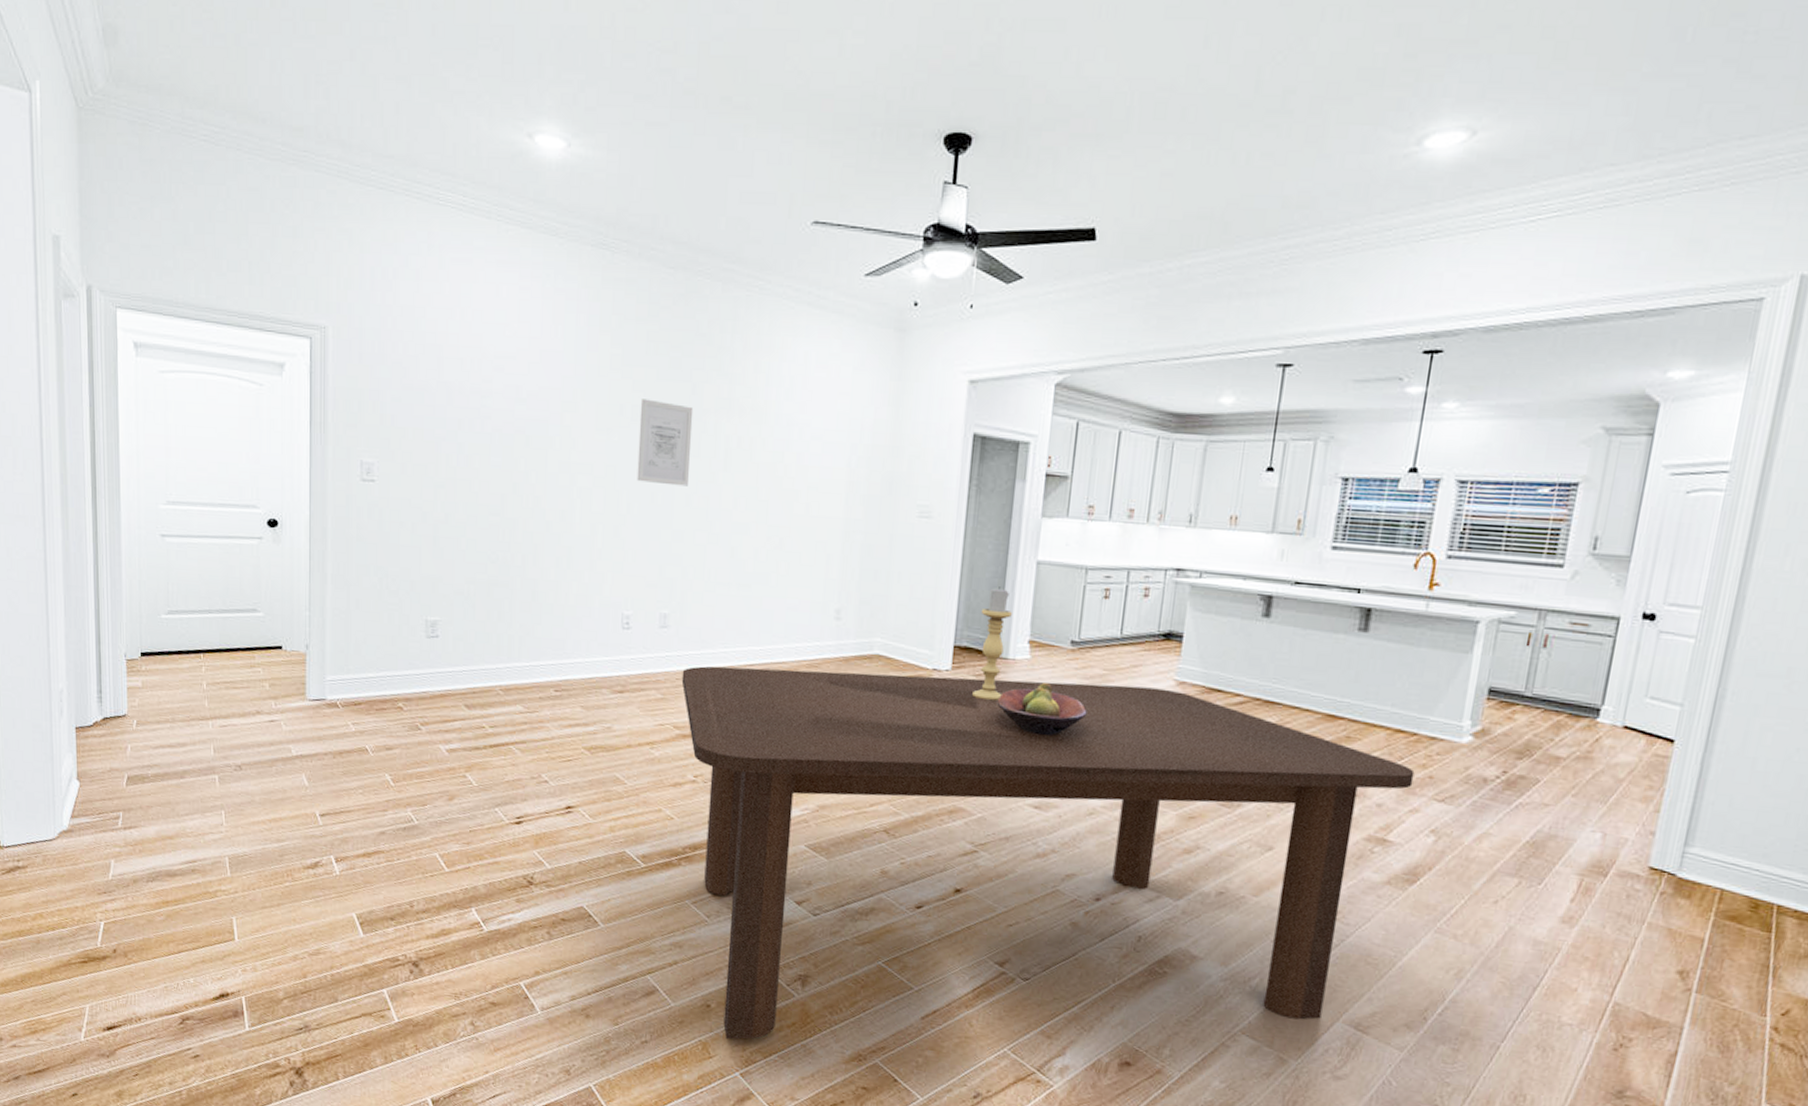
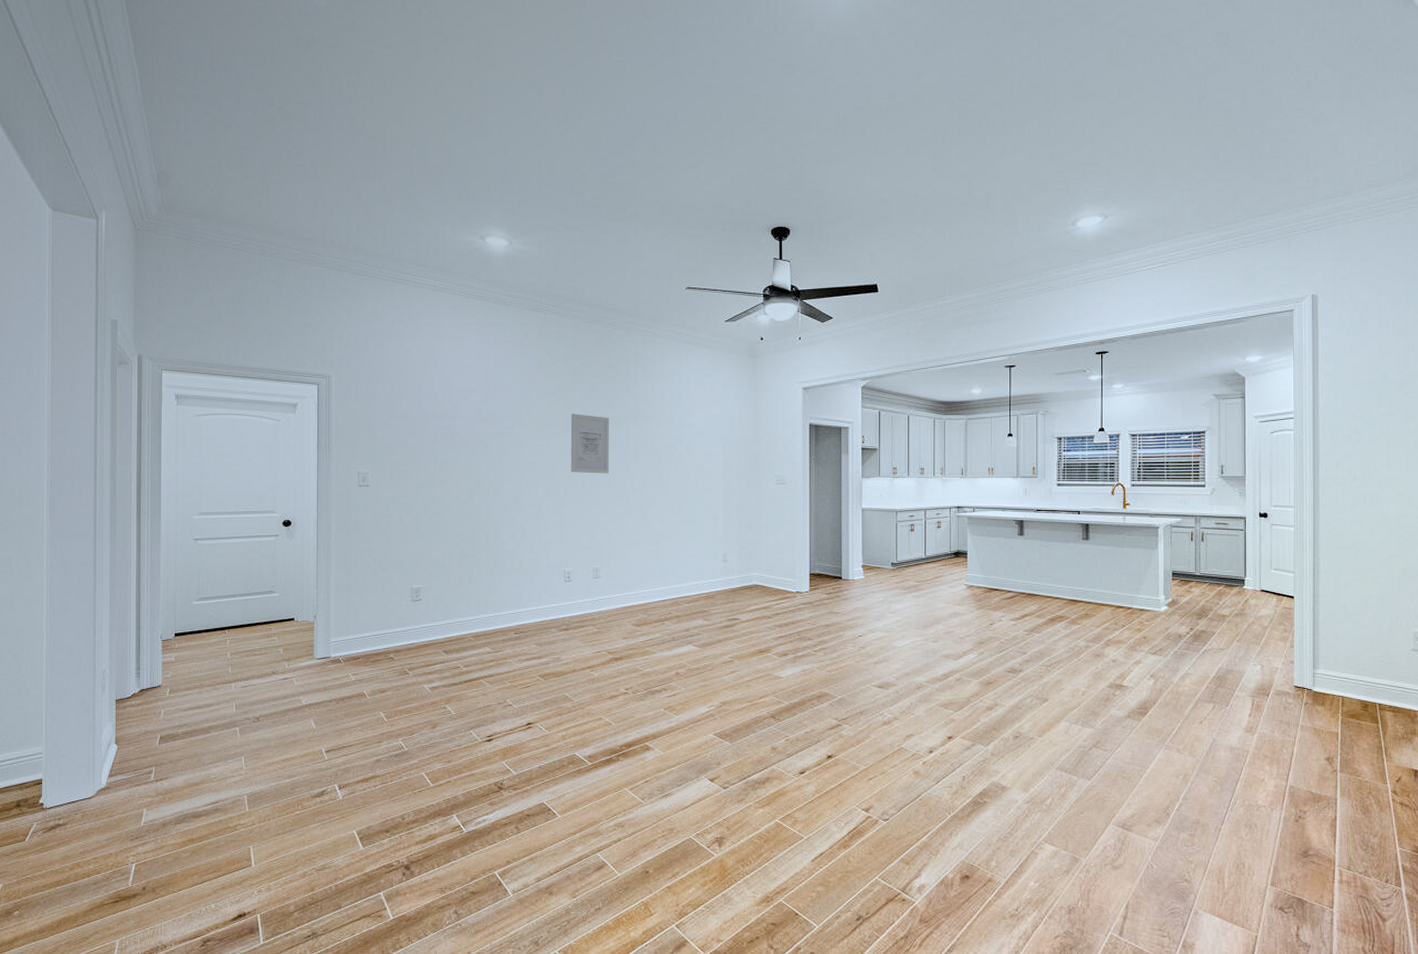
dining table: present [681,666,1415,1040] -> none [612,592,1134,898]
candle holder: present [972,587,1012,701] -> none [826,529,848,611]
fruit bowl: present [996,681,1087,737] -> none [844,594,908,634]

